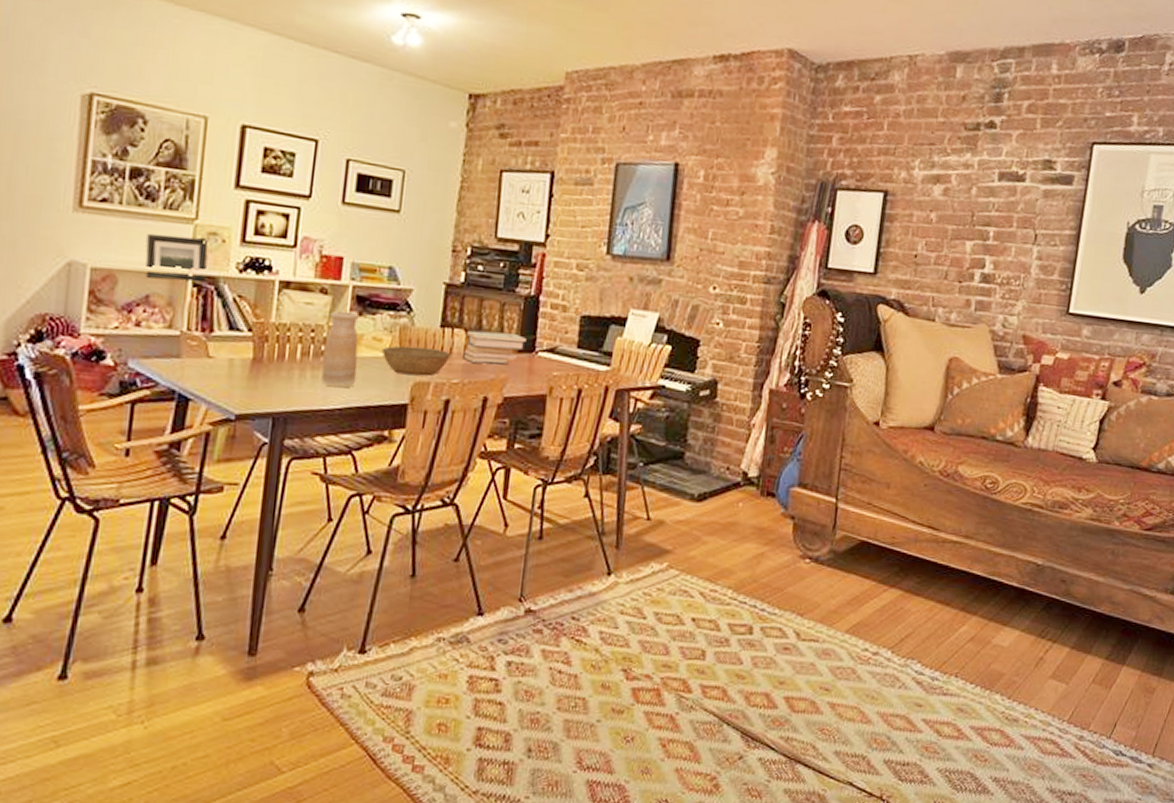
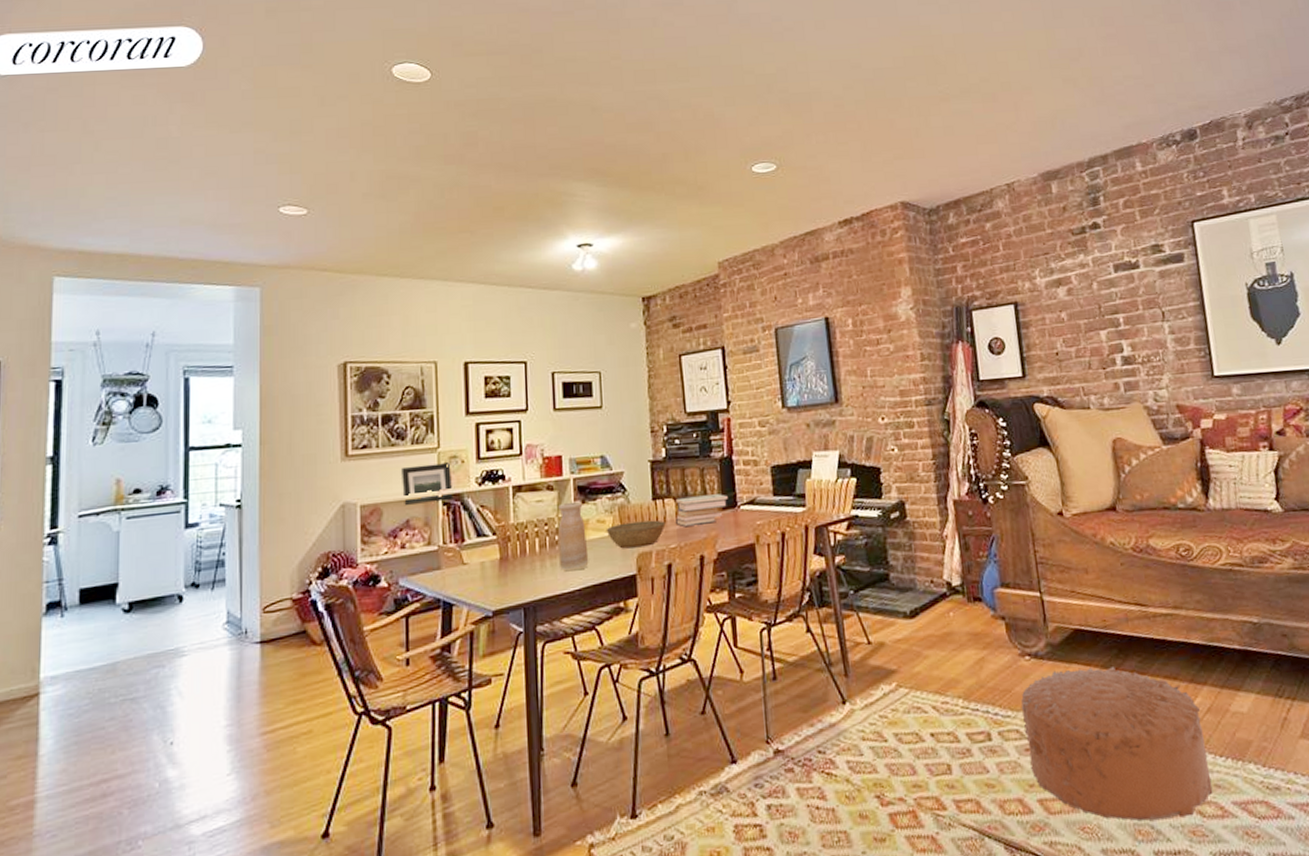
pouf: none [785,577,964,733] -> present [1021,667,1213,821]

